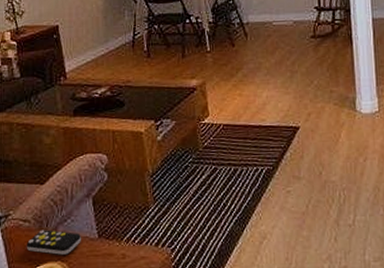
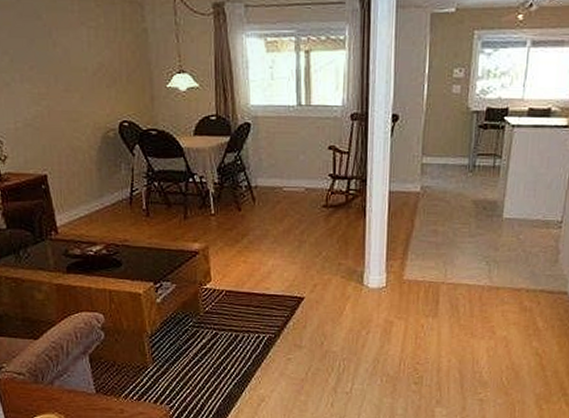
remote control: present [26,229,81,255] -> none [21,383,78,407]

